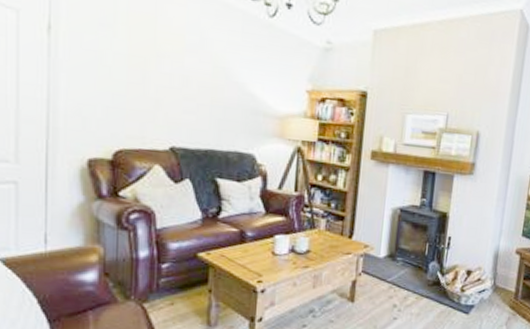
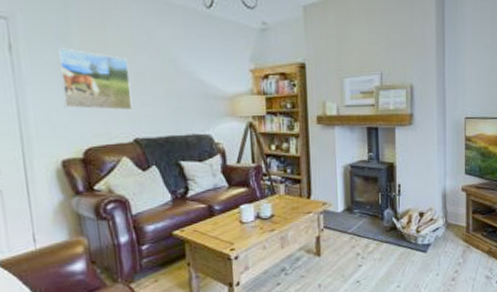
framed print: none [99,36,176,116] -> present [57,48,133,111]

